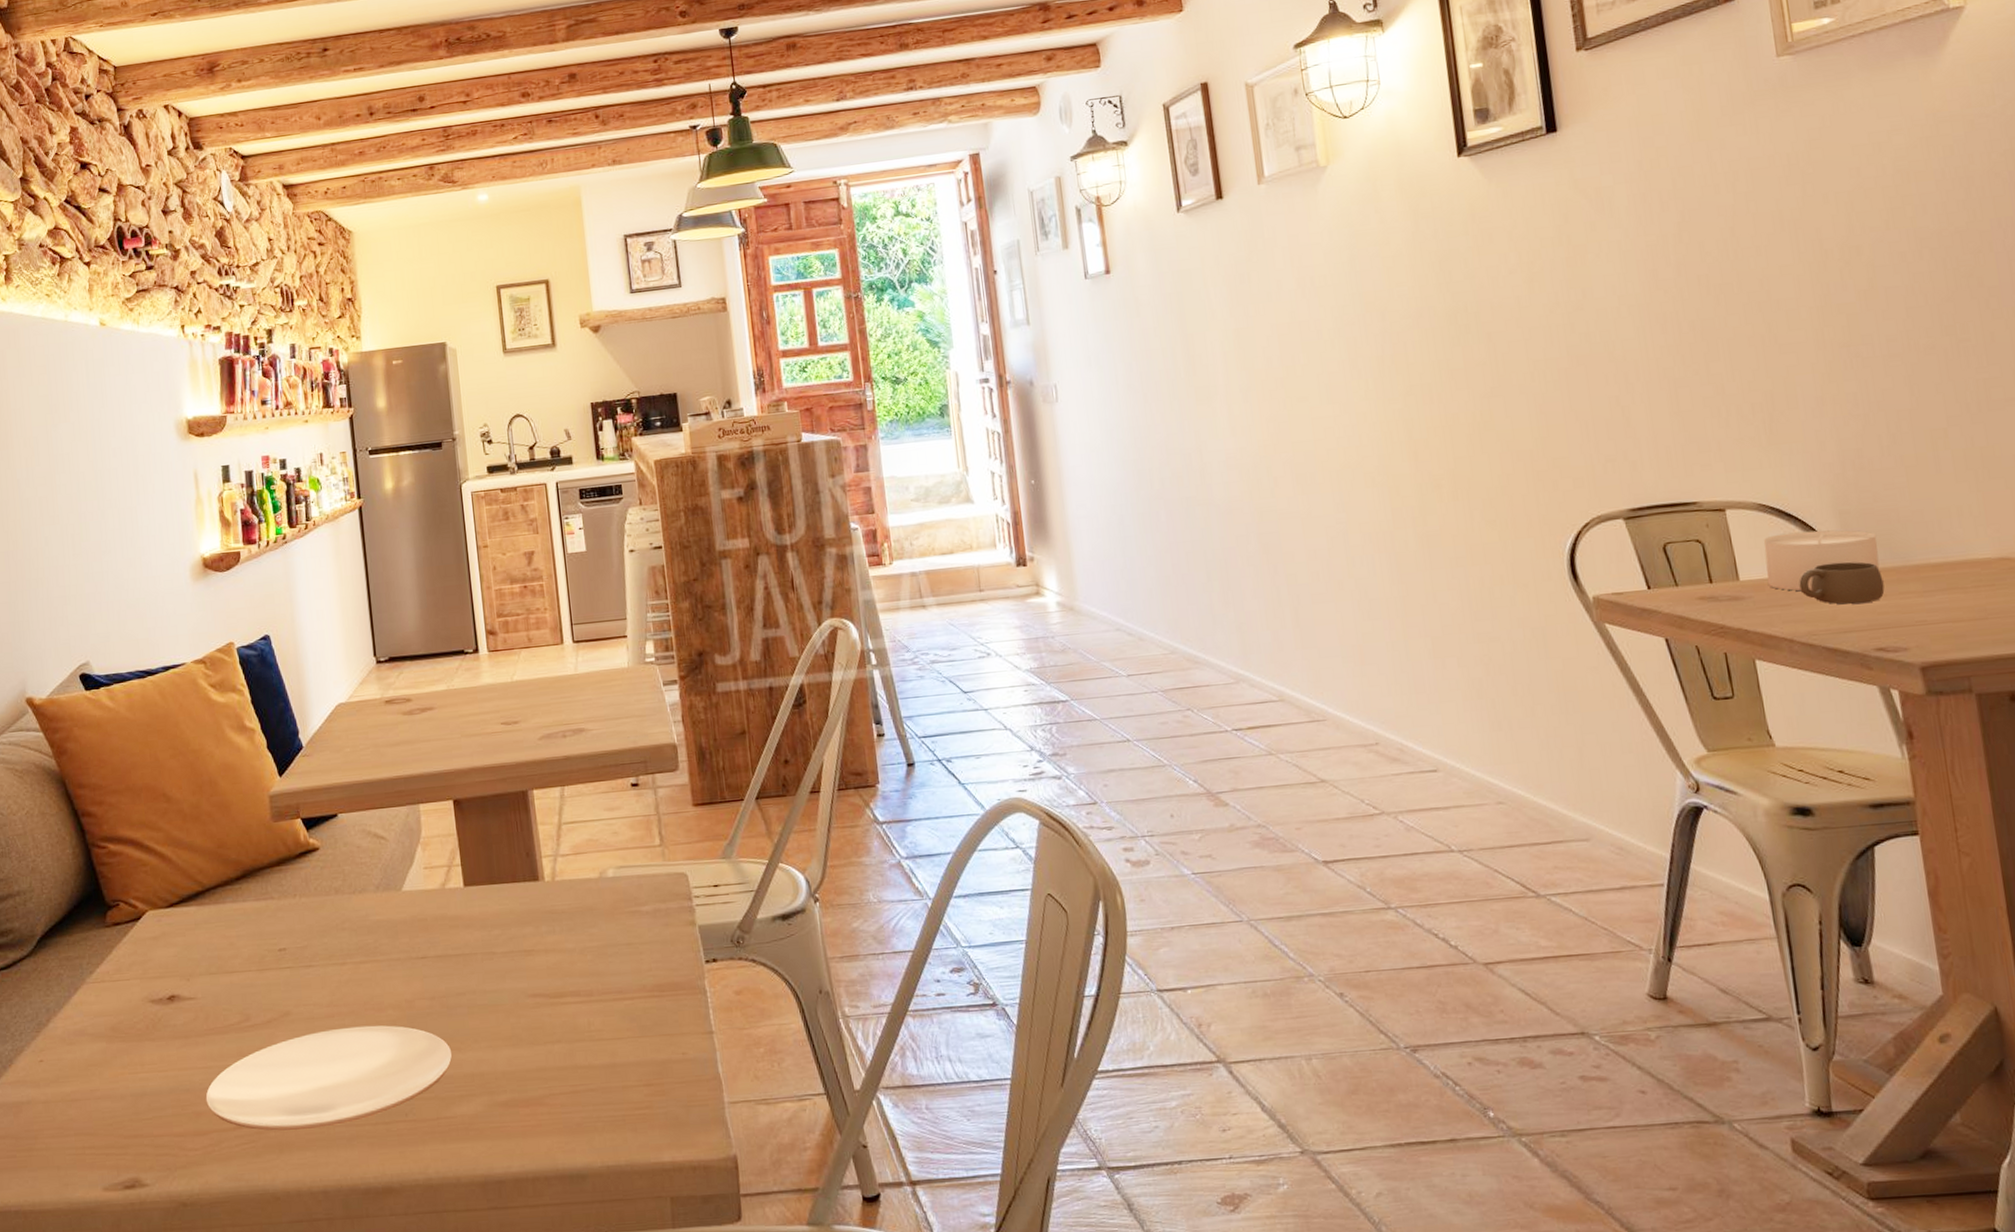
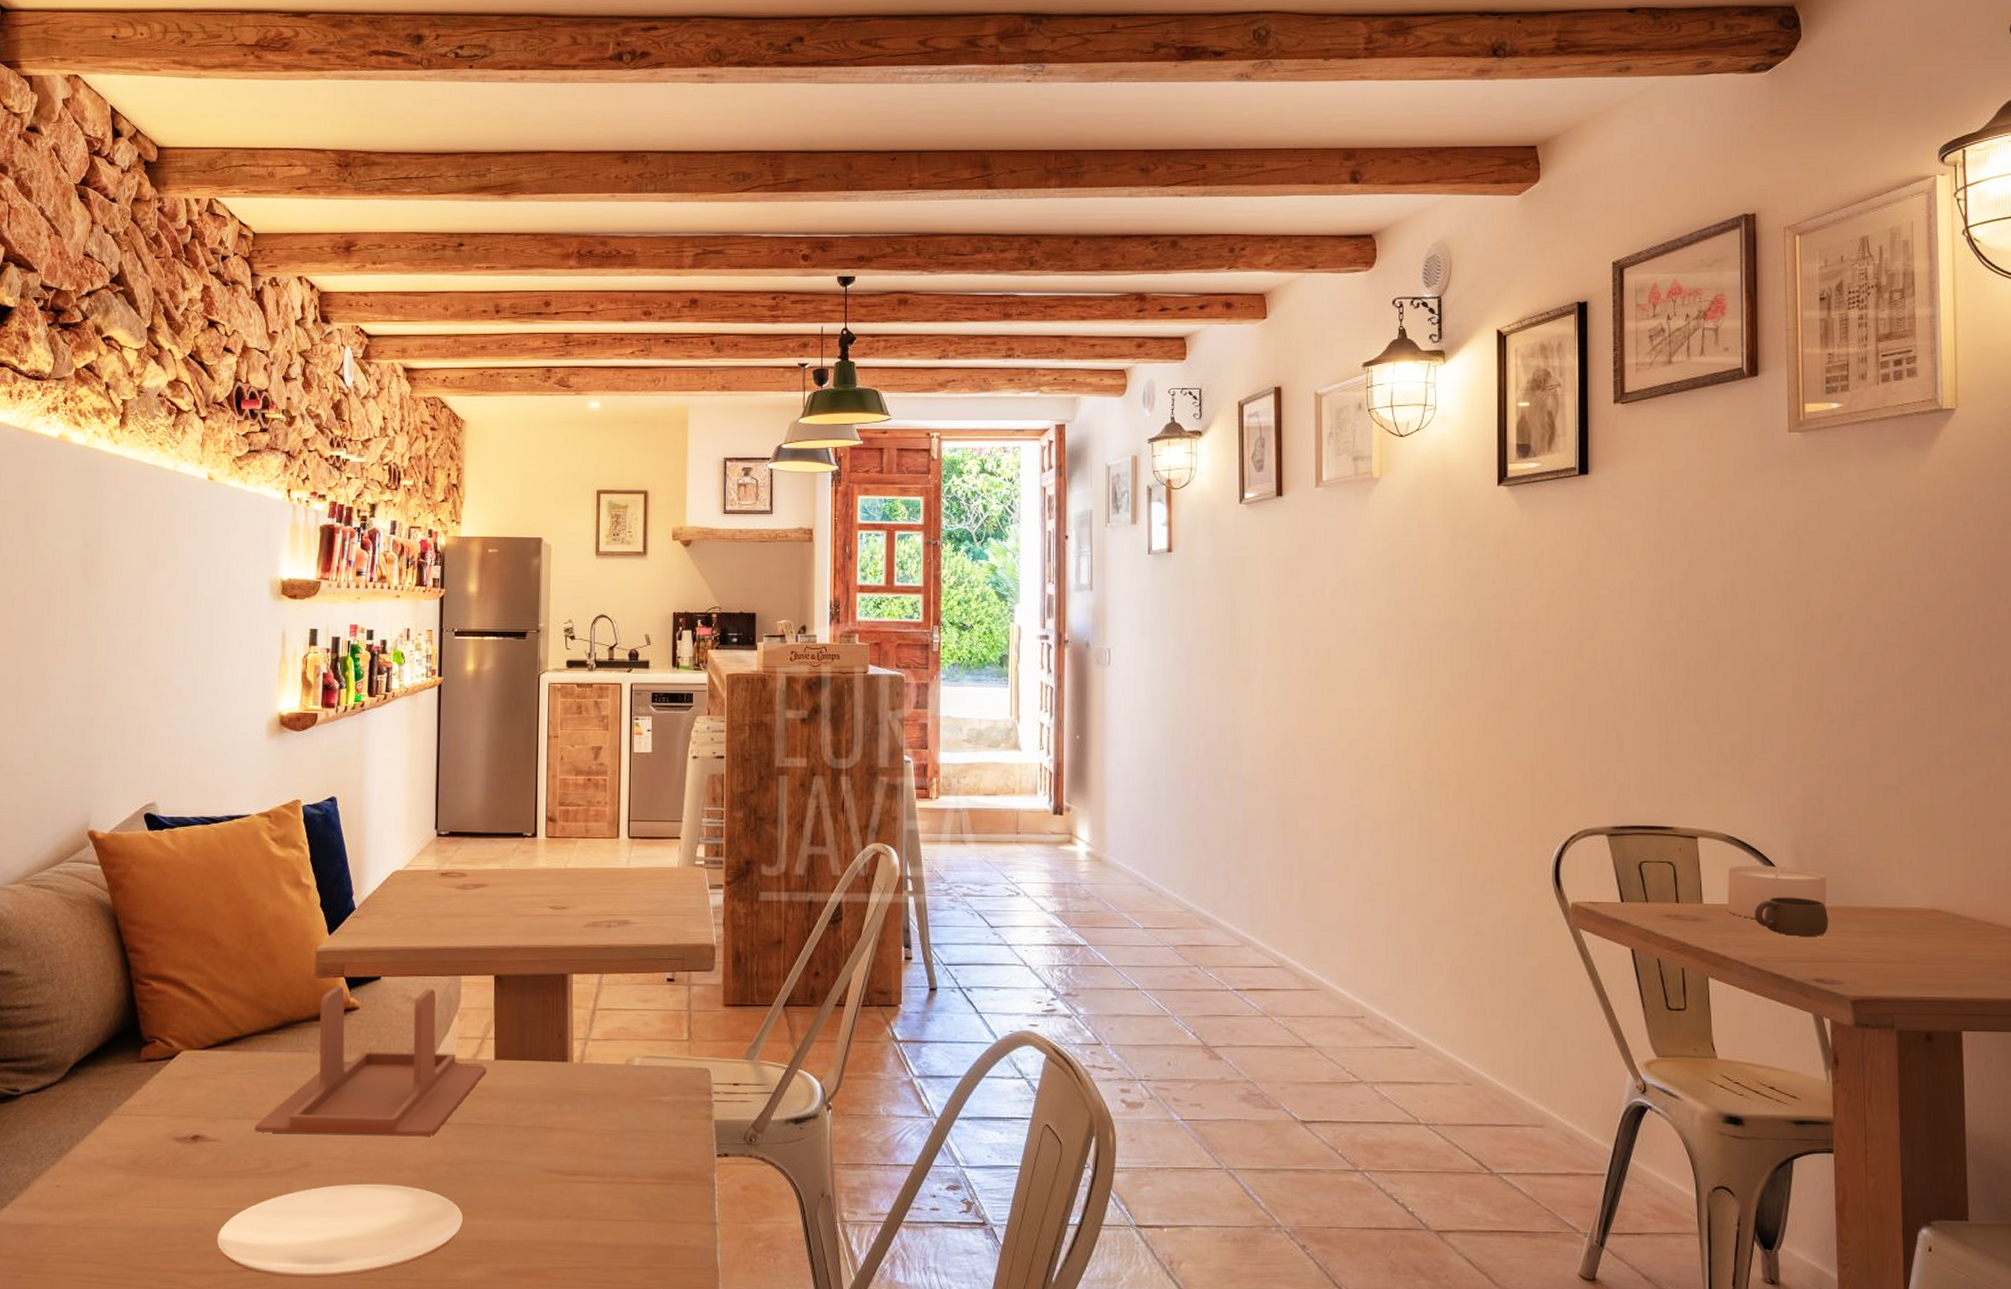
napkin holder: none [230,821,458,986] -> present [255,986,487,1137]

